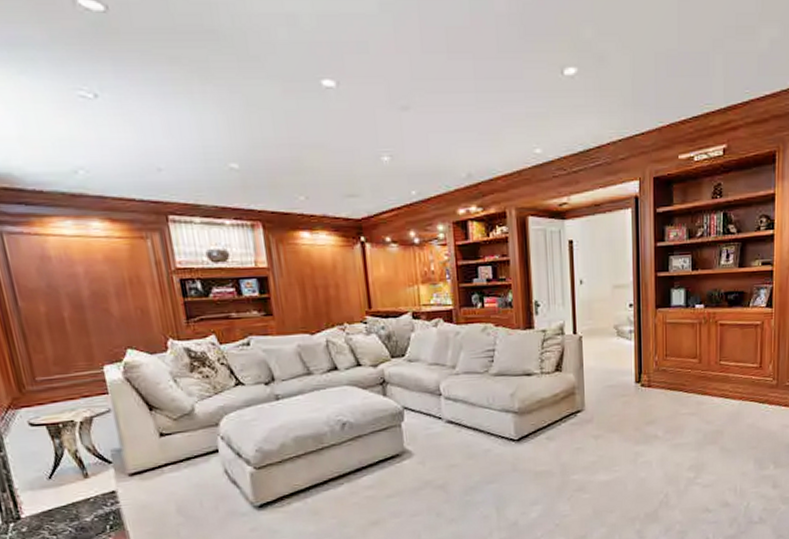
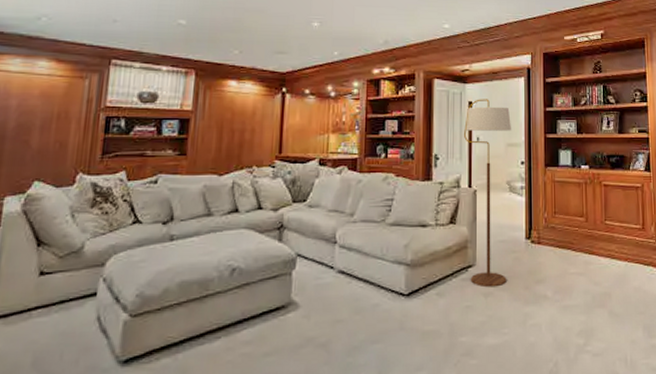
floor lamp: none [565,236,619,431] -> present [464,99,512,288]

